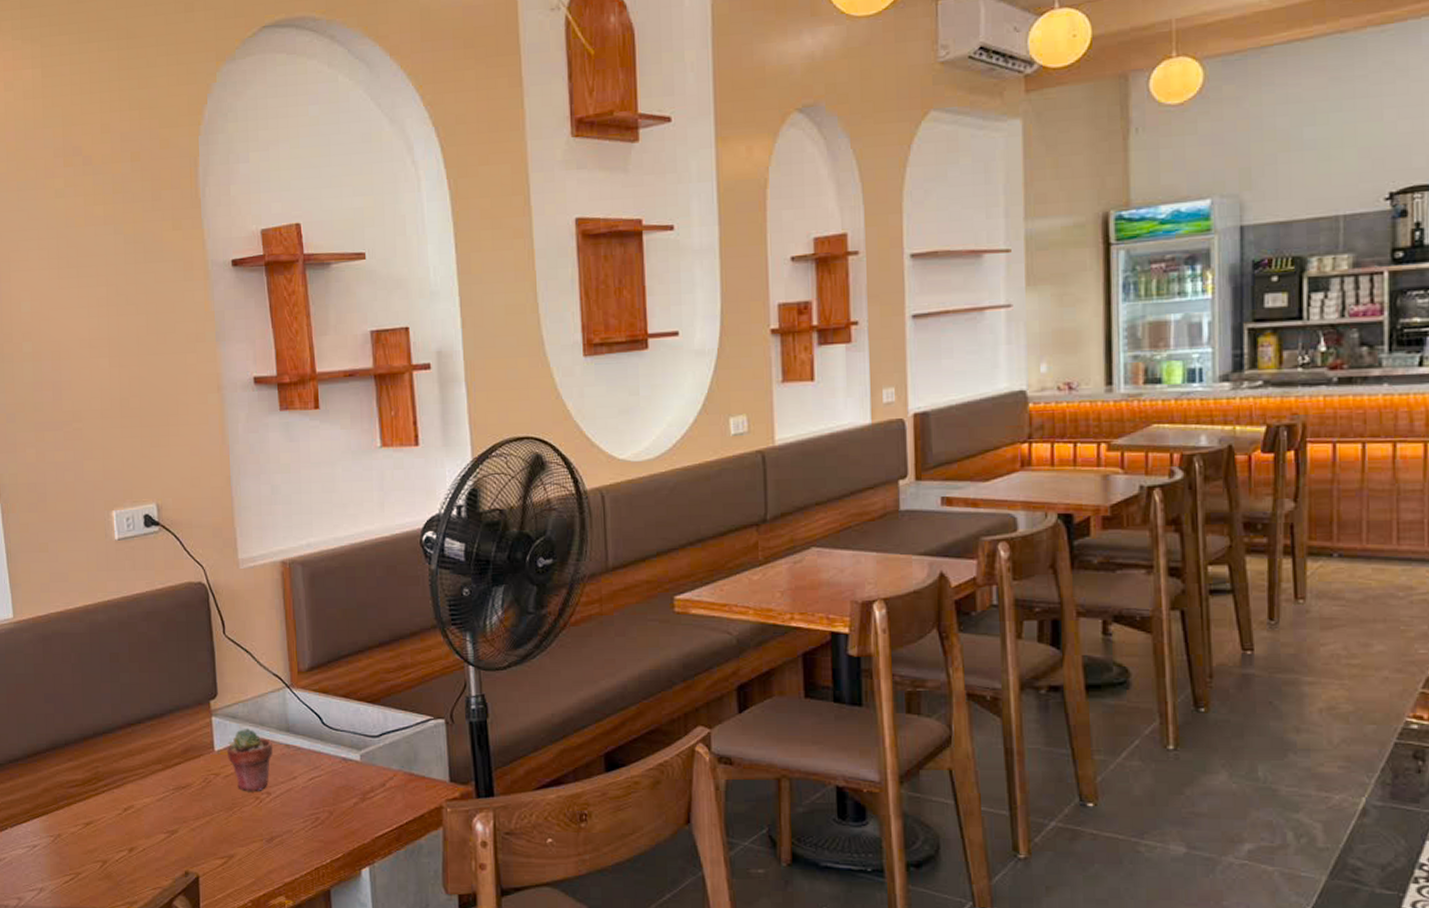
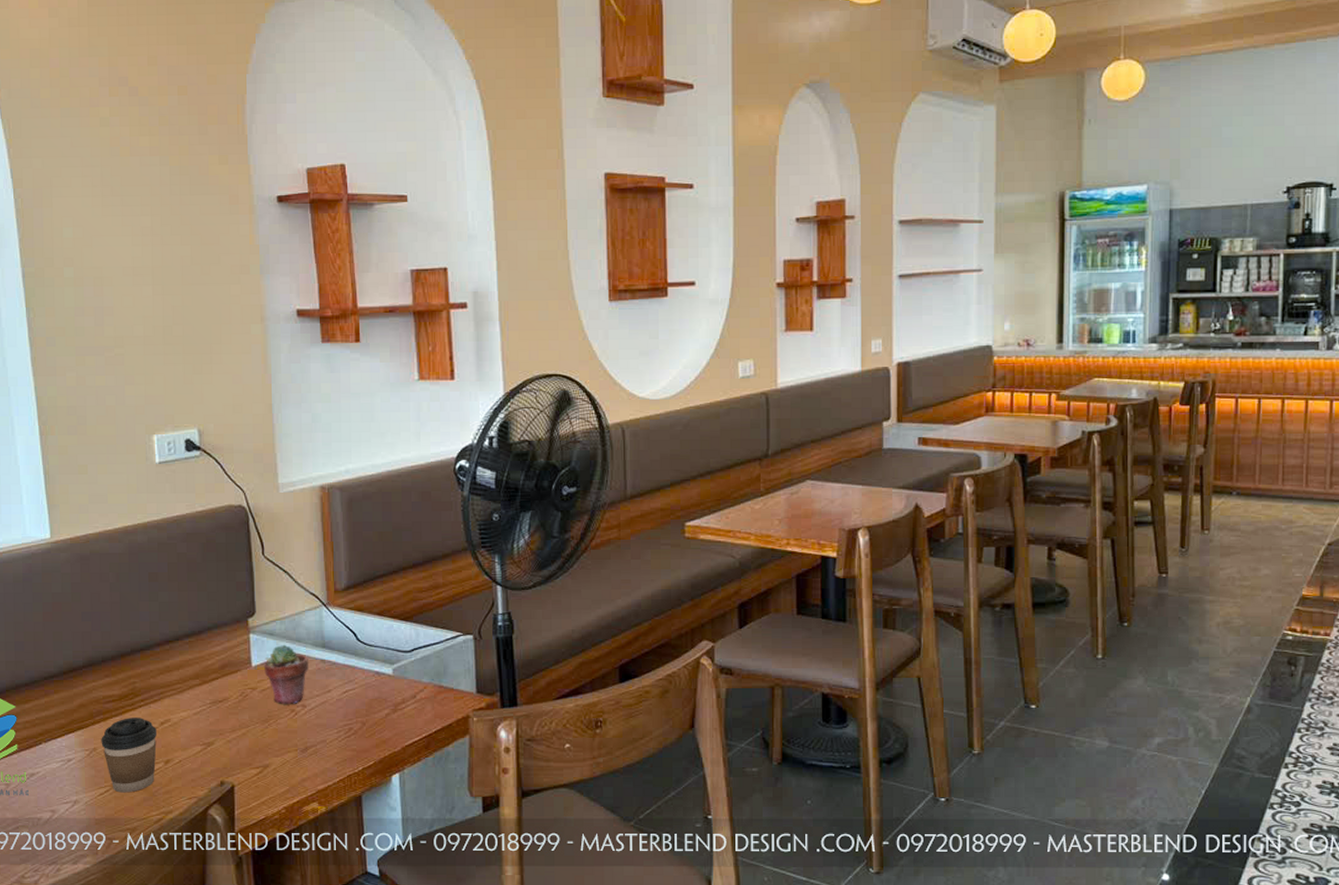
coffee cup: none [65,803,120,881] -> present [101,718,157,793]

